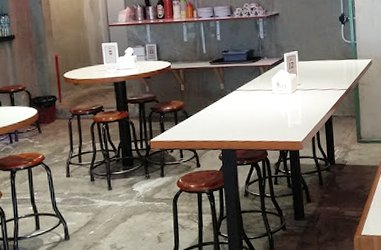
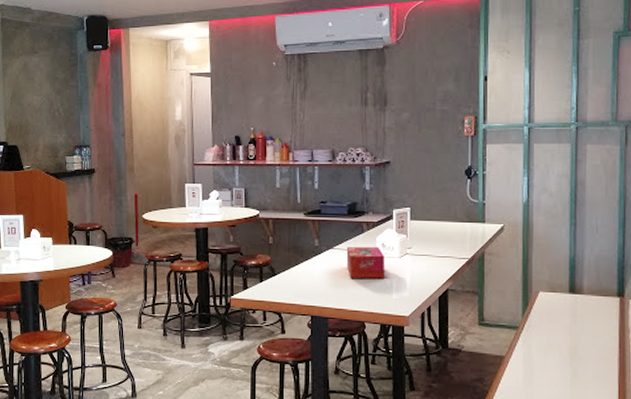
tissue box: none [247,85,281,114] -> present [346,246,385,279]

